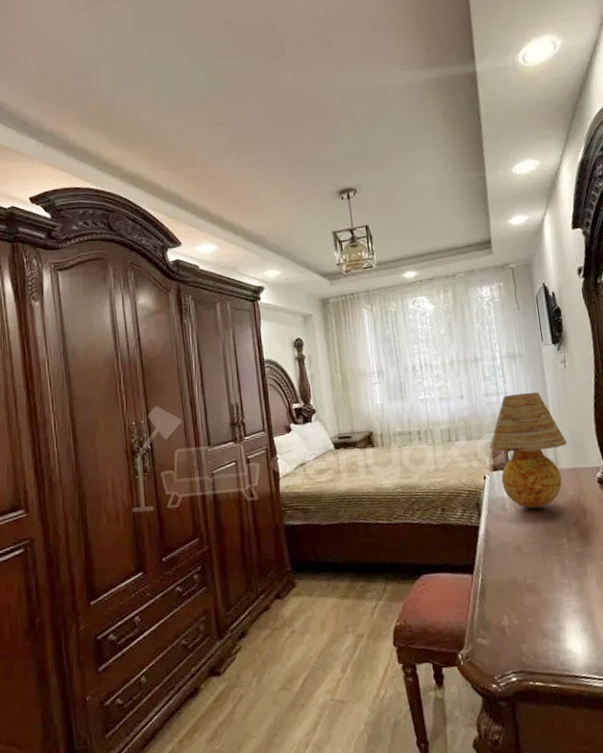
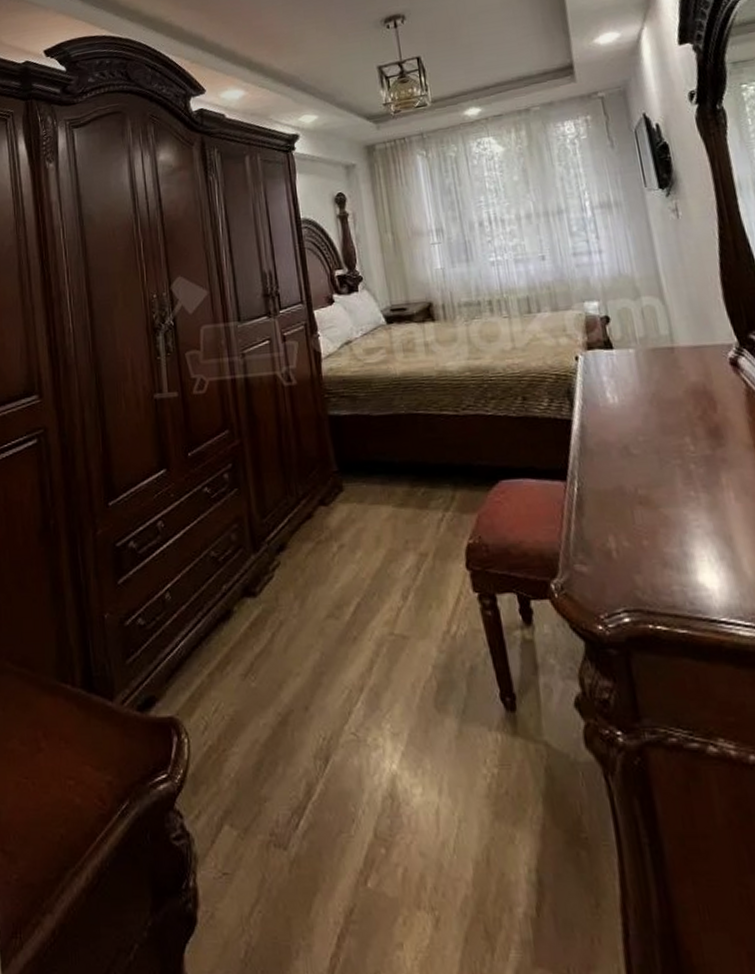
table lamp: present [489,392,568,509] -> none [581,250,686,399]

